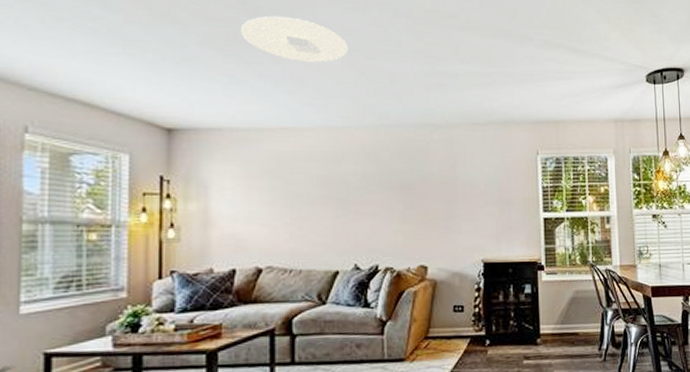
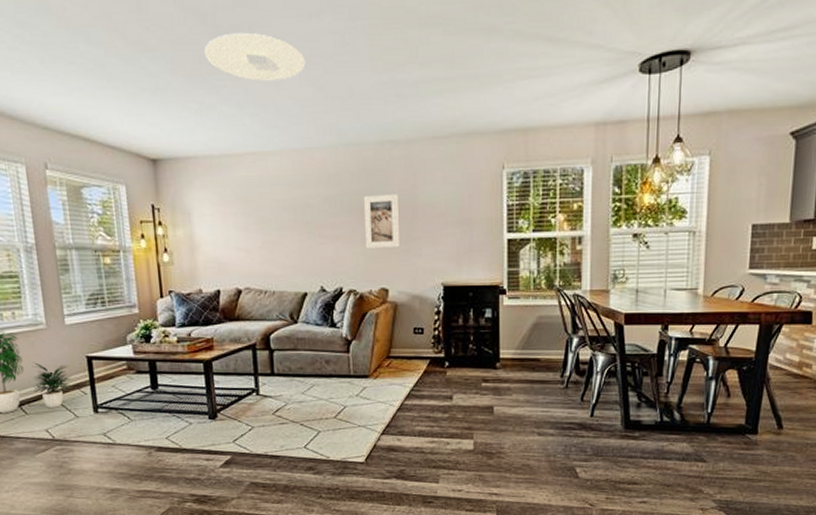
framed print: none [403,173,439,225] -> present [363,194,399,248]

